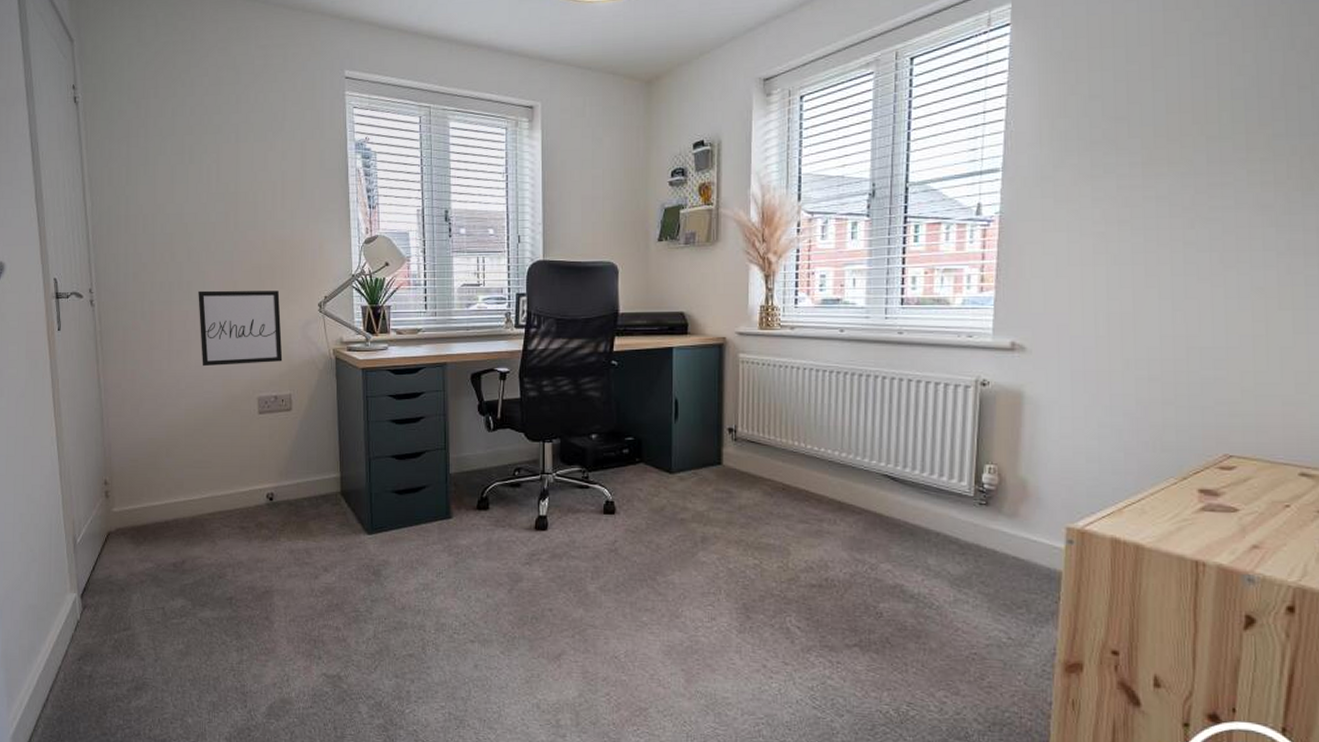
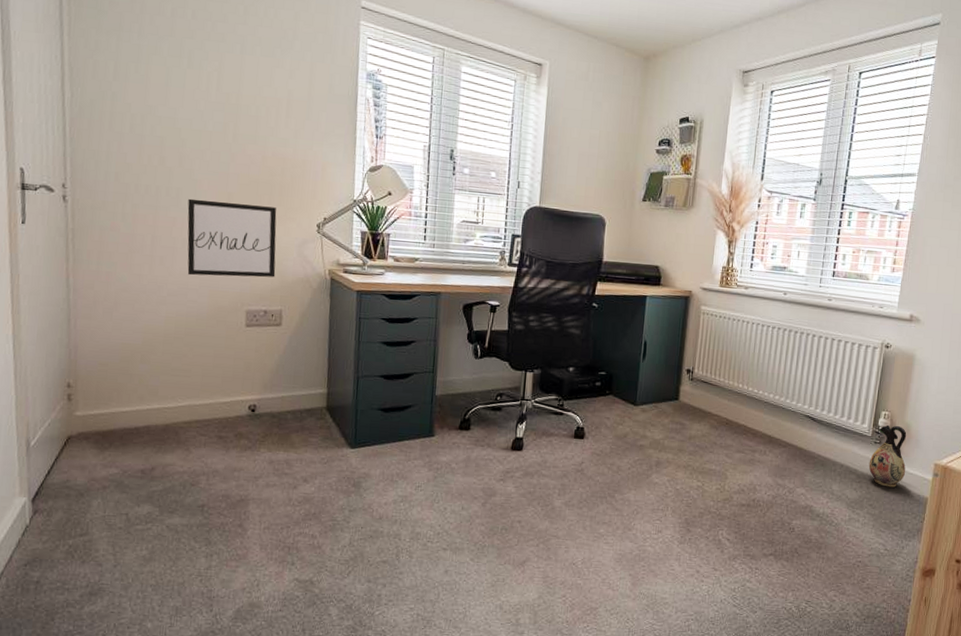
ceramic jug: none [974,481,1026,559] -> present [868,424,907,487]

